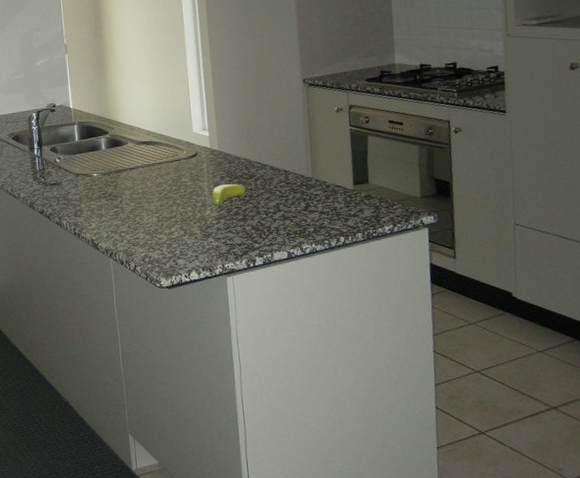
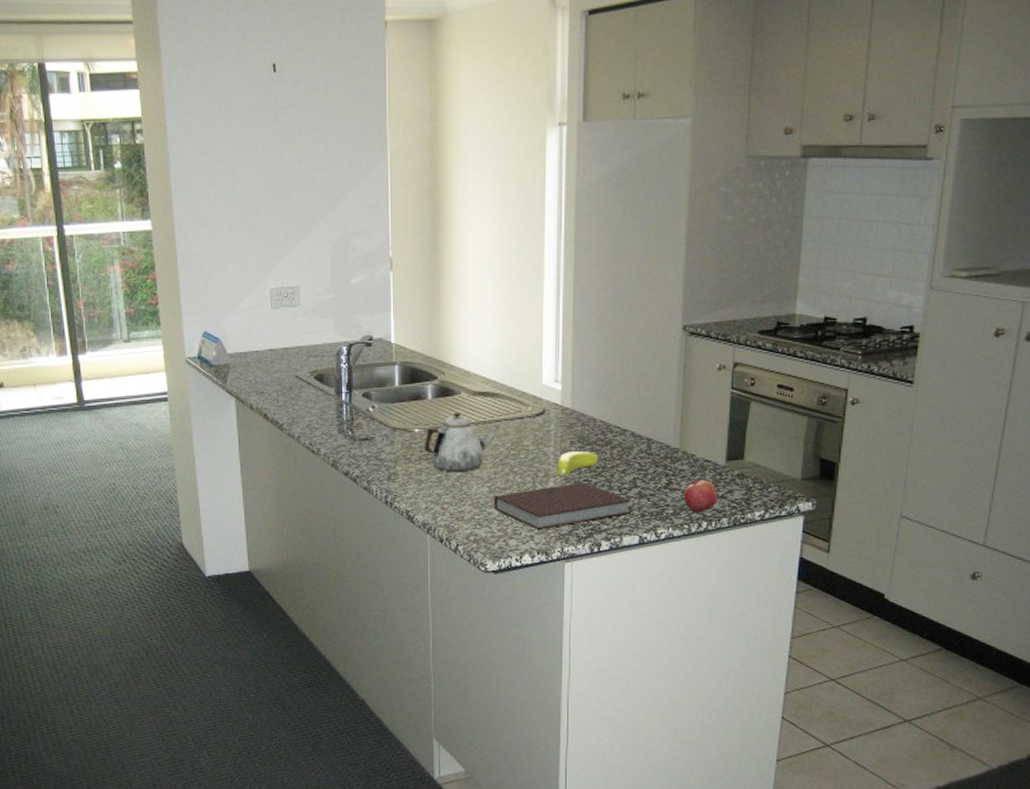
teapot: none [102,159,161,206] -> present [424,413,498,471]
notebook: none [162,209,278,251] -> present [494,482,631,530]
pomegranate: none [320,201,351,230] -> present [683,478,718,513]

